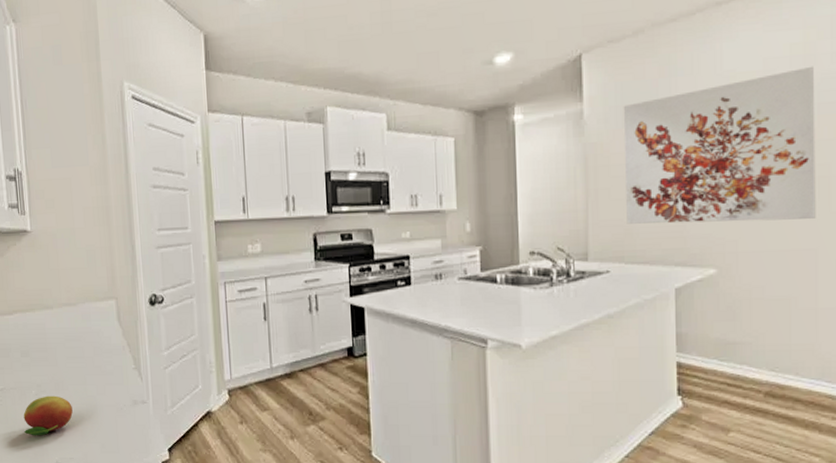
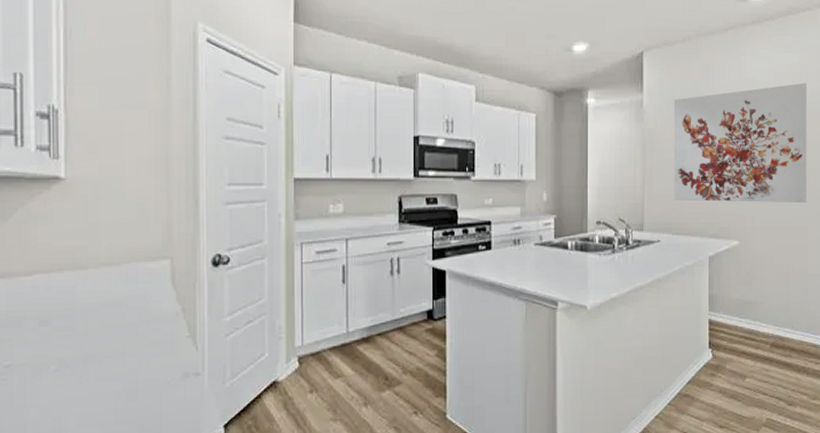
fruit: present [23,395,73,436] -> none [34,371,105,421]

